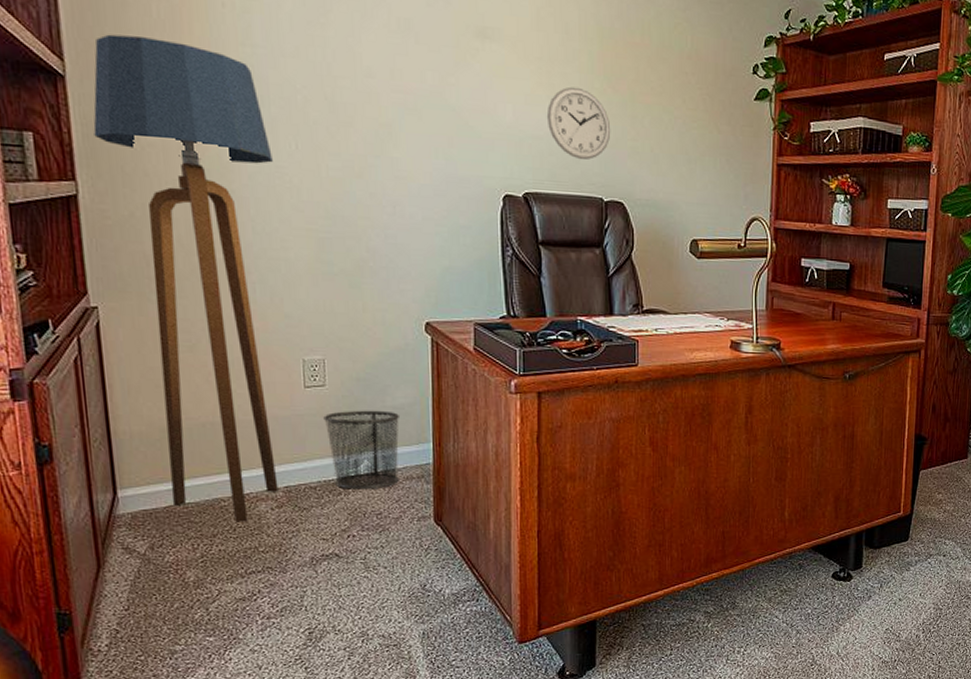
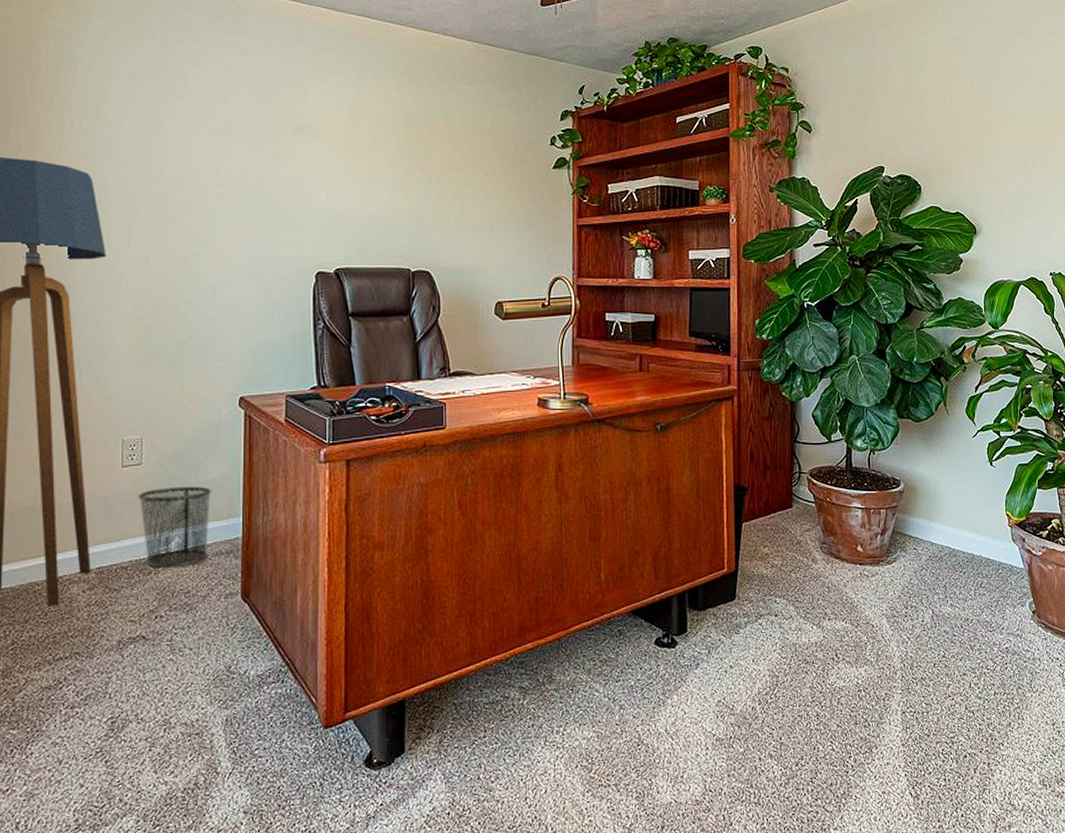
wall clock: present [546,86,611,160] -> none [357,170,418,234]

